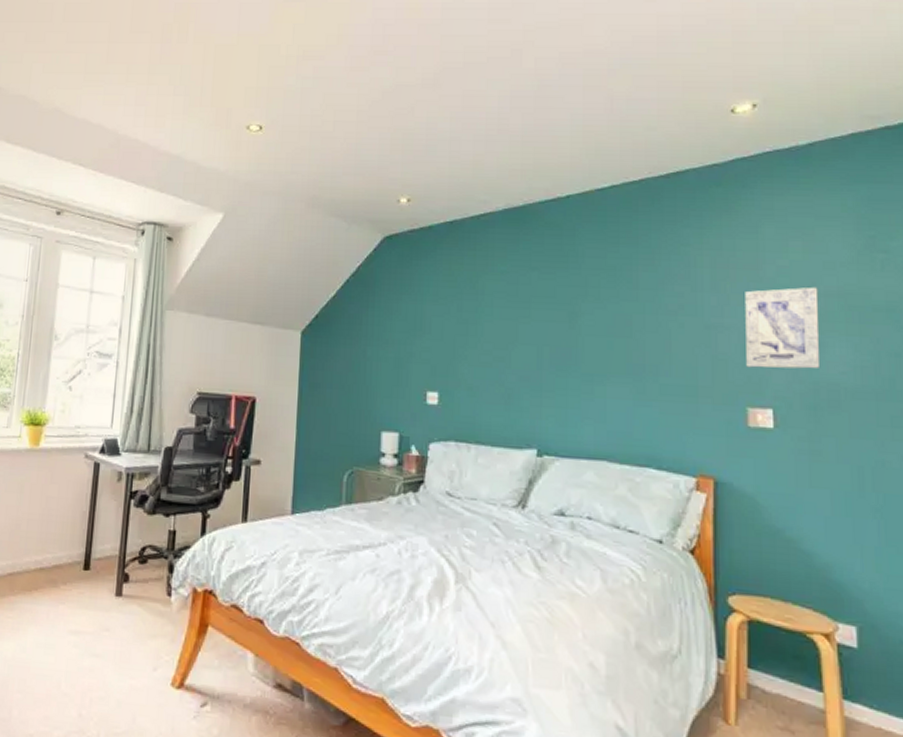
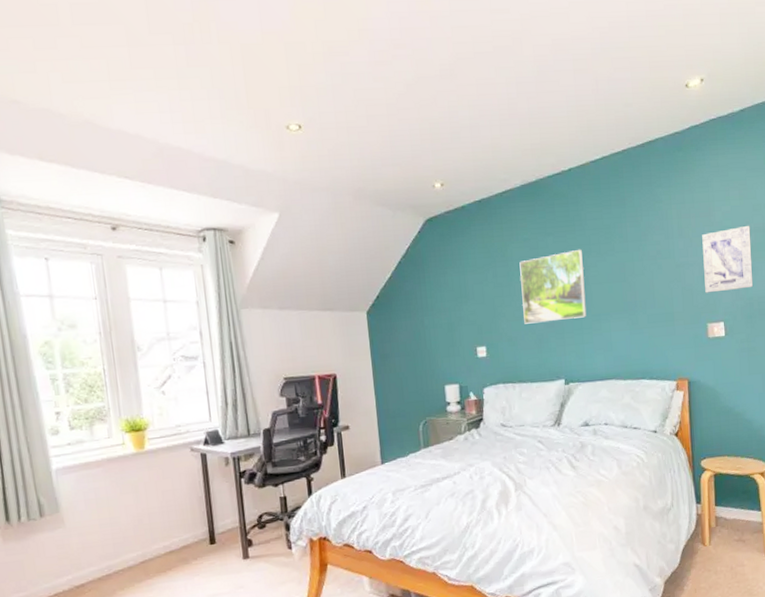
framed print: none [490,290,575,375] -> present [519,249,587,324]

